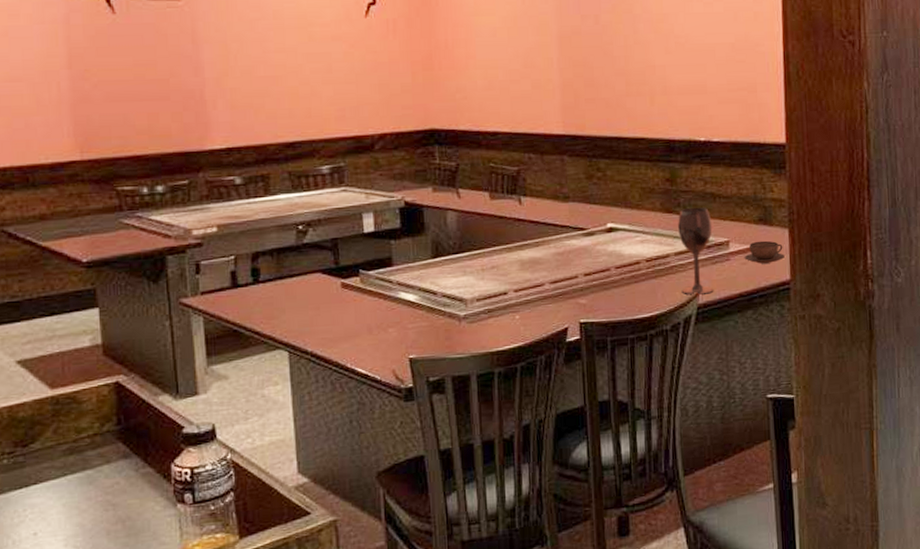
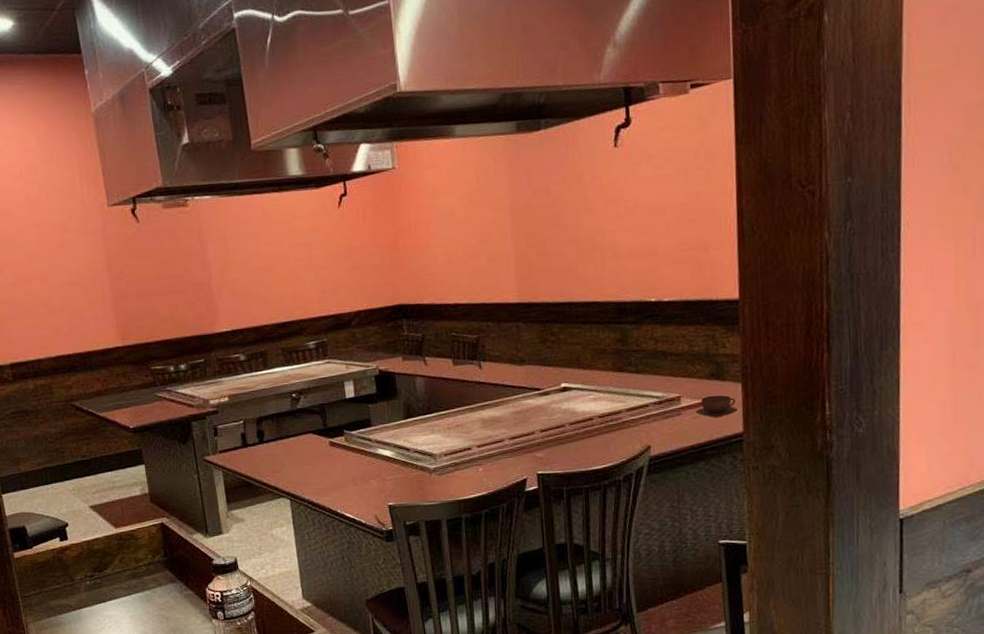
wine glass: present [677,207,714,295] -> none [628,365,666,448]

